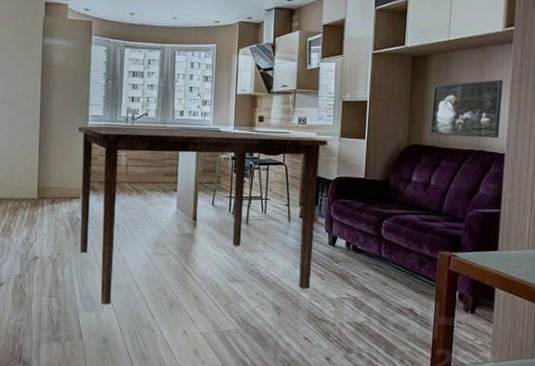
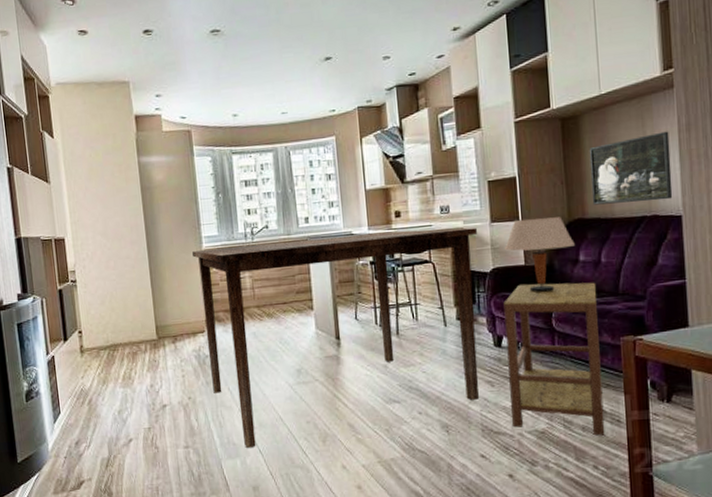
side table: none [336,194,424,335] -> present [503,282,605,436]
table lamp: none [349,138,410,204] -> present [505,216,575,293]

